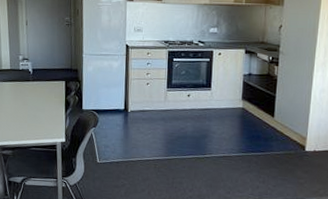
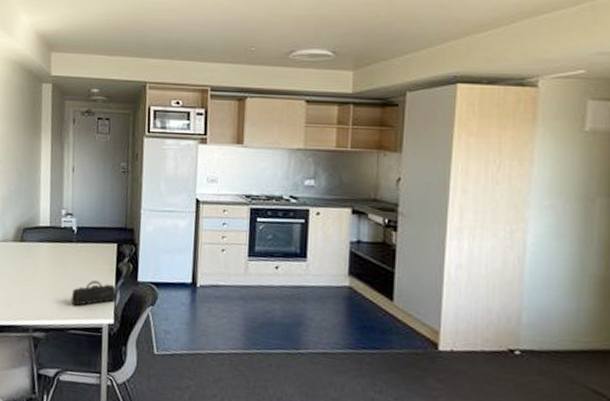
pencil case: none [30,109,68,129] -> present [70,280,118,306]

